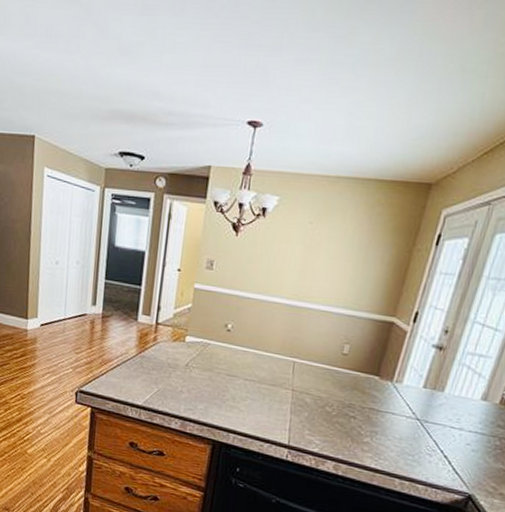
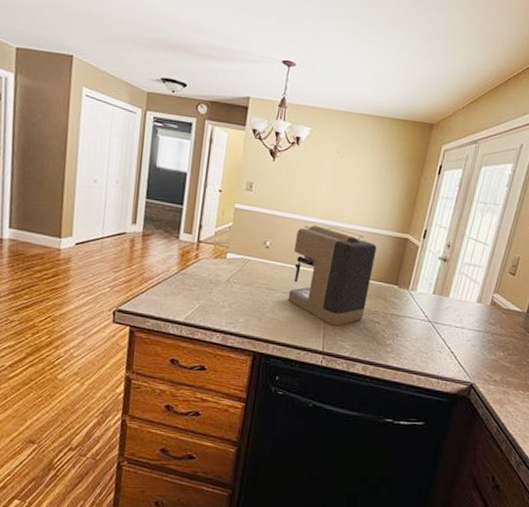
coffee maker: none [250,306,355,419] -> present [288,224,377,326]

